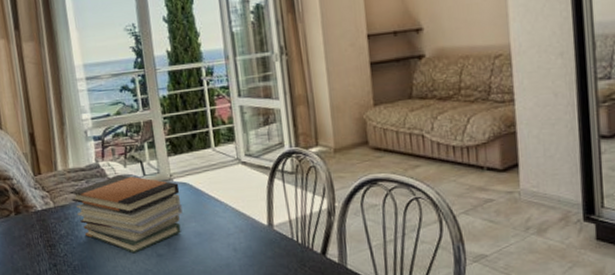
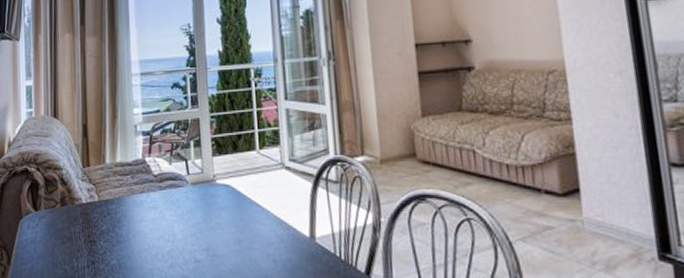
book stack: present [70,175,183,253] -> none [116,172,224,257]

